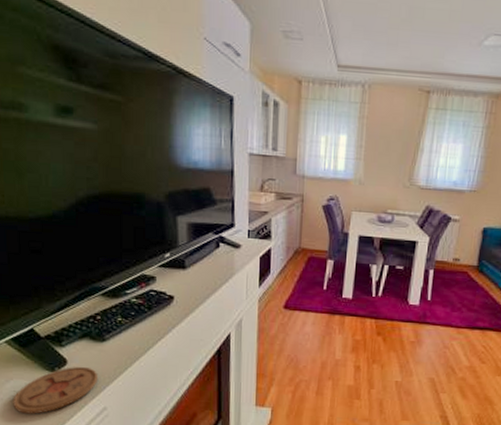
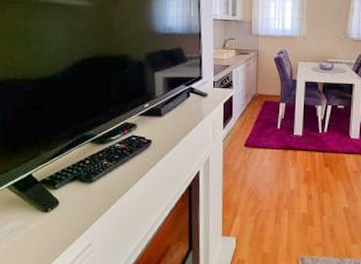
coaster: present [13,366,99,414] -> none [10,206,86,252]

